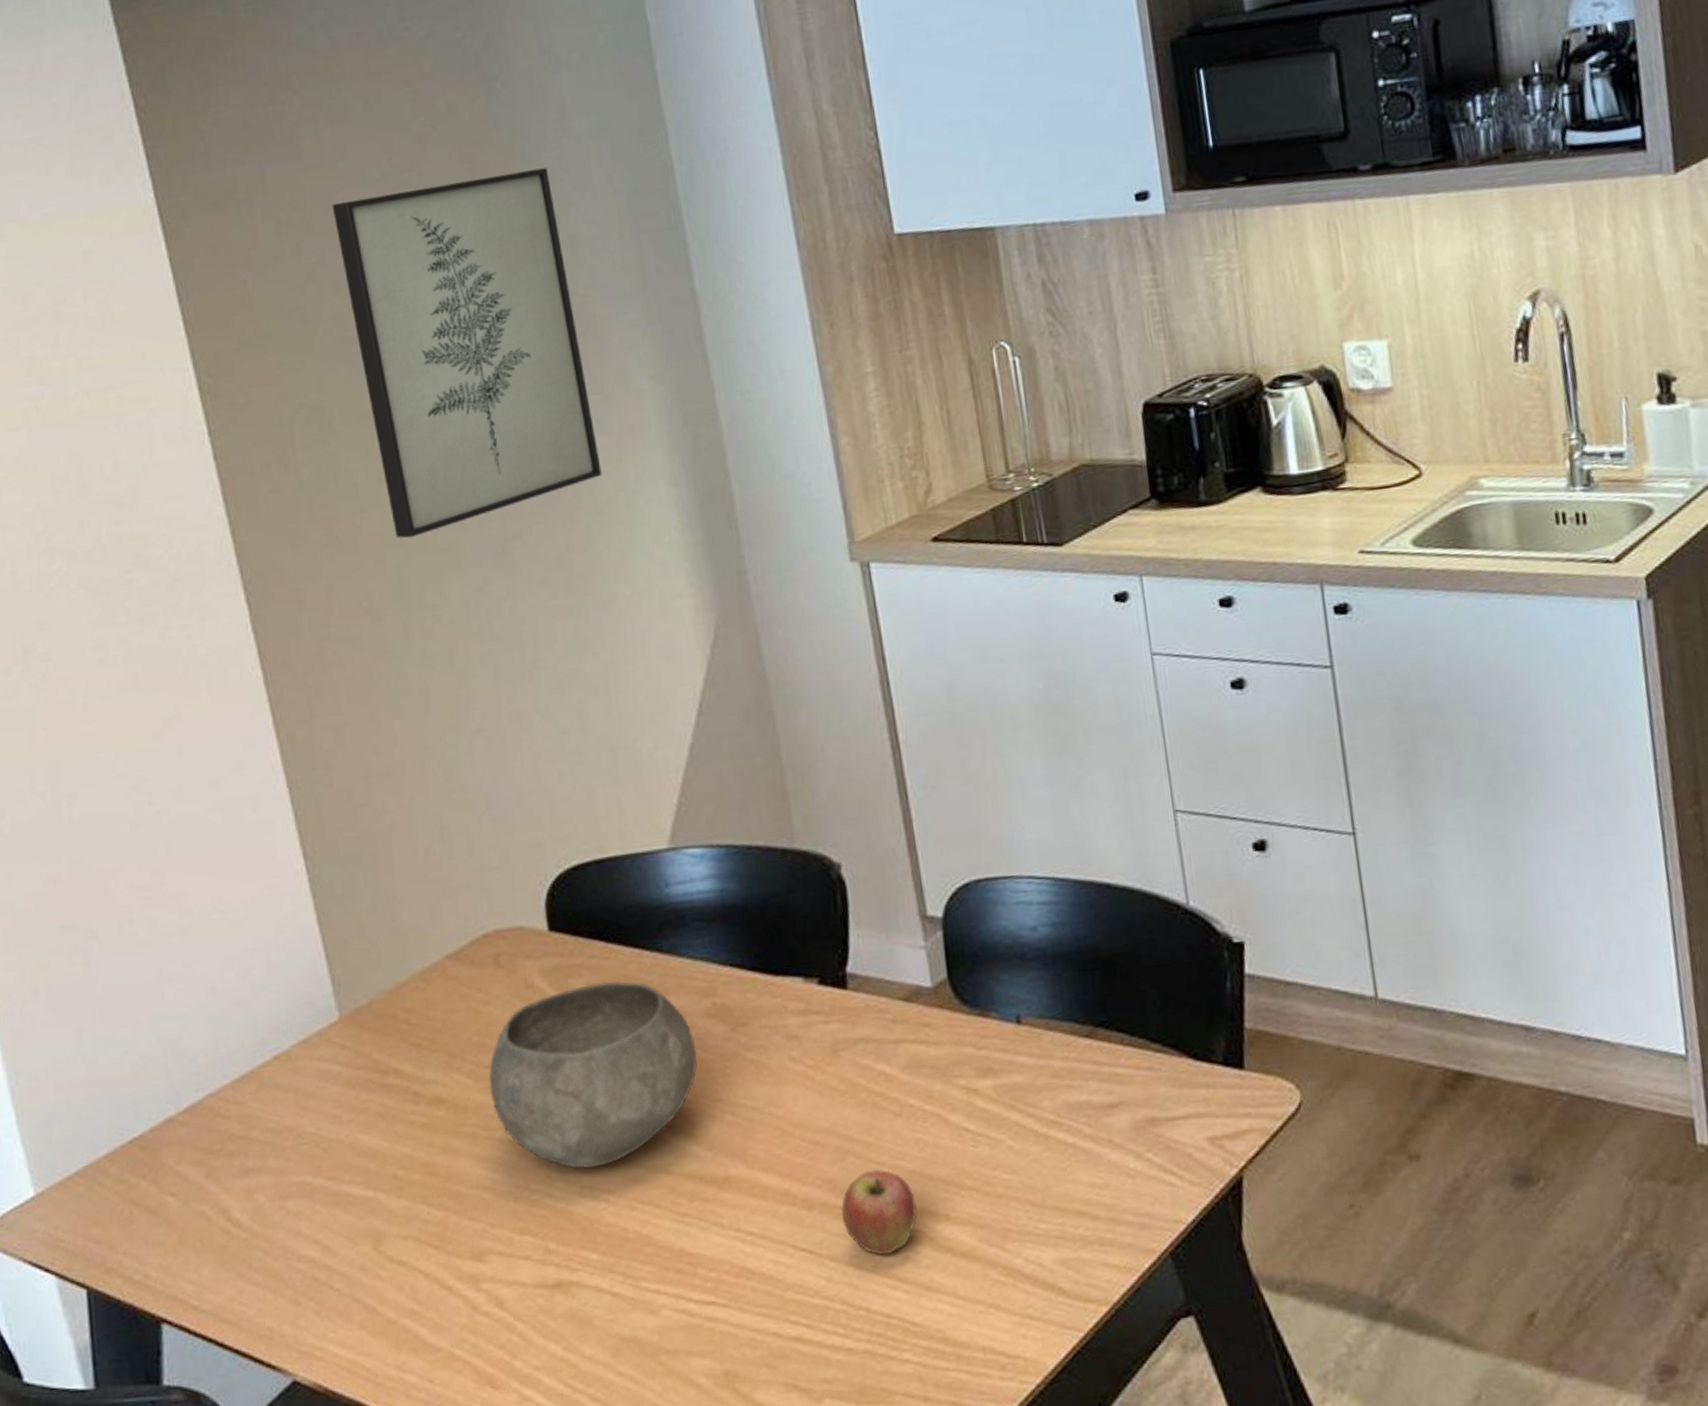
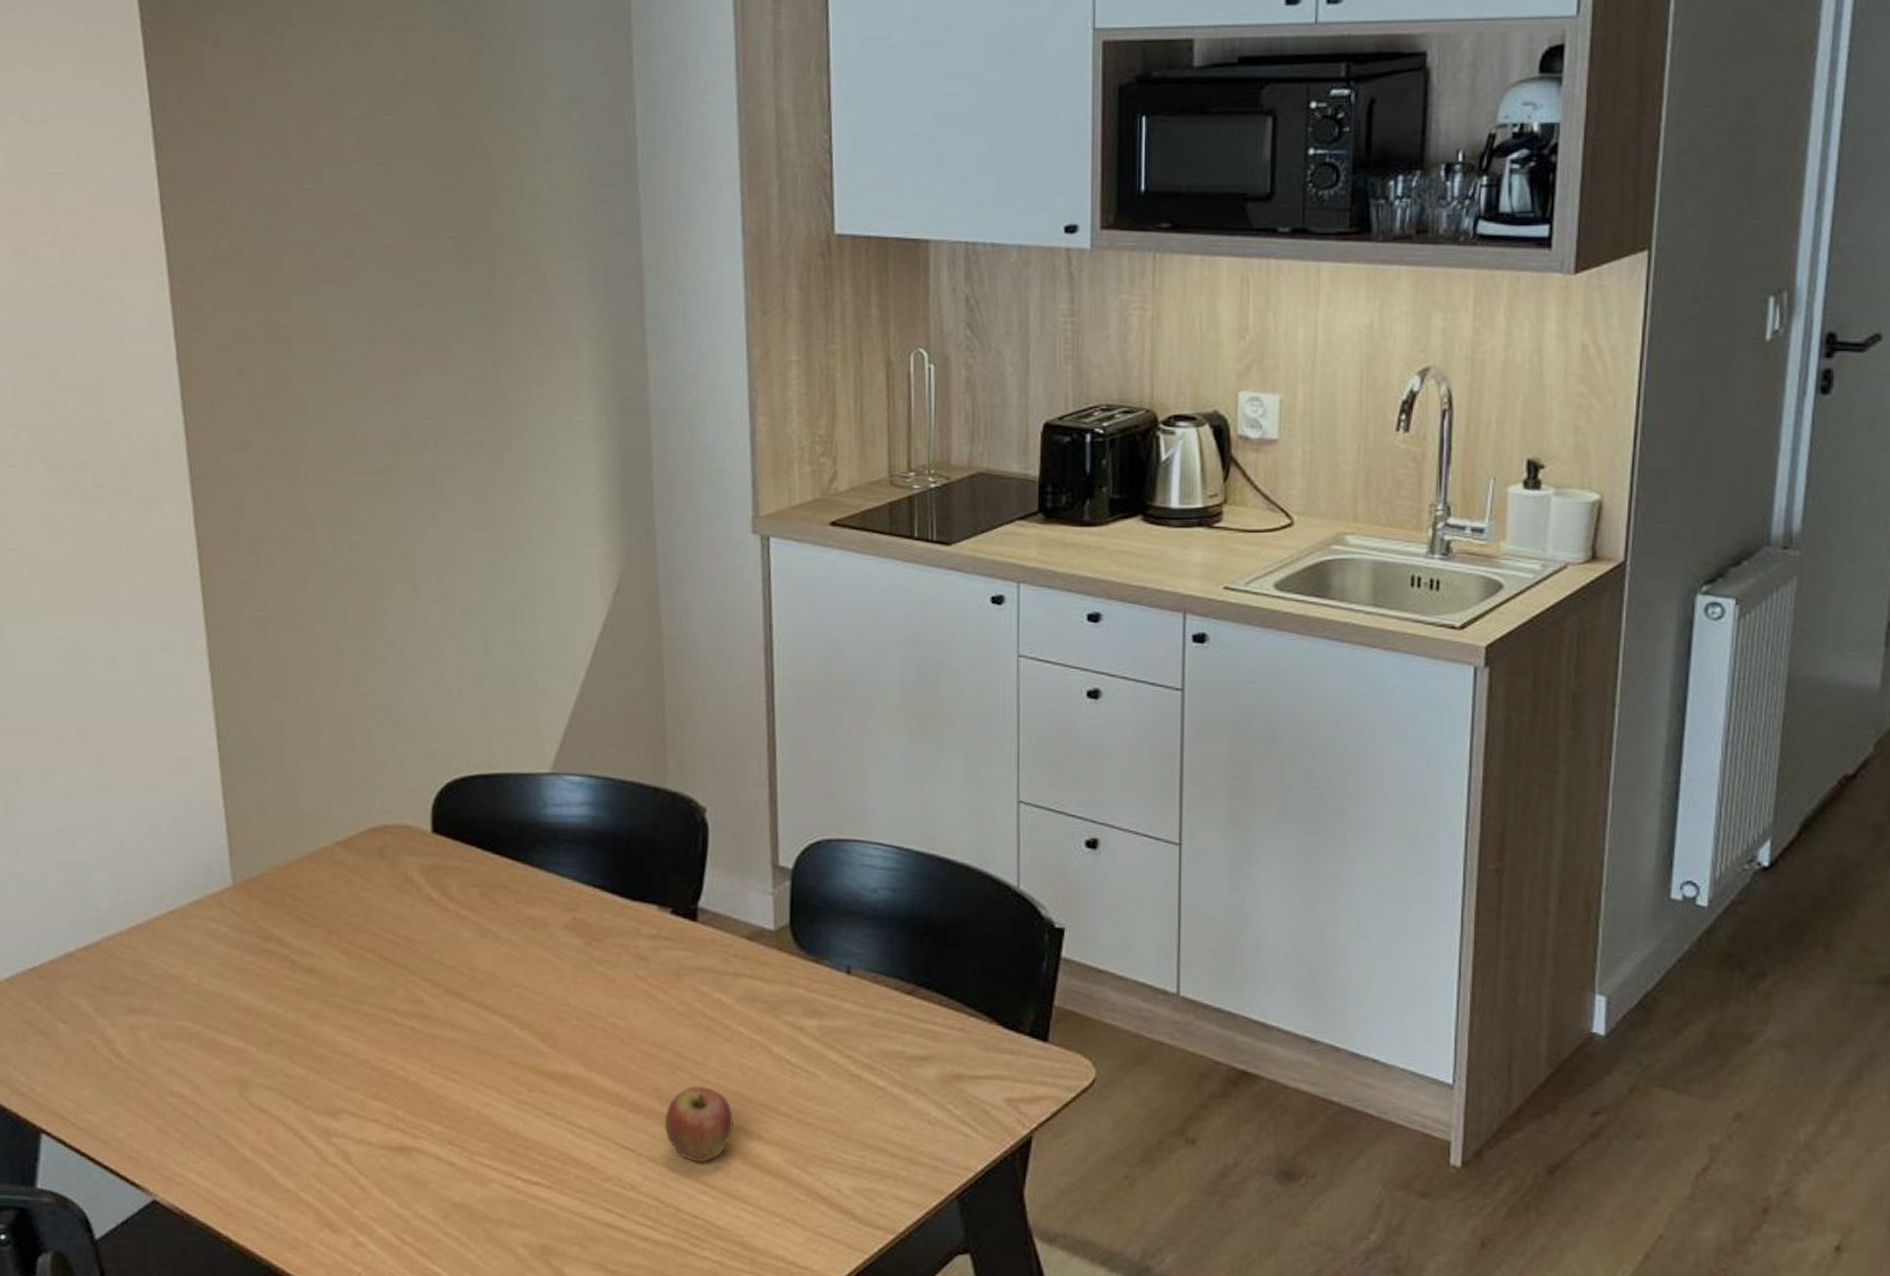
wall art: present [332,168,602,539] -> none [313,128,534,458]
bowl: present [489,981,698,1169] -> none [361,884,553,1049]

